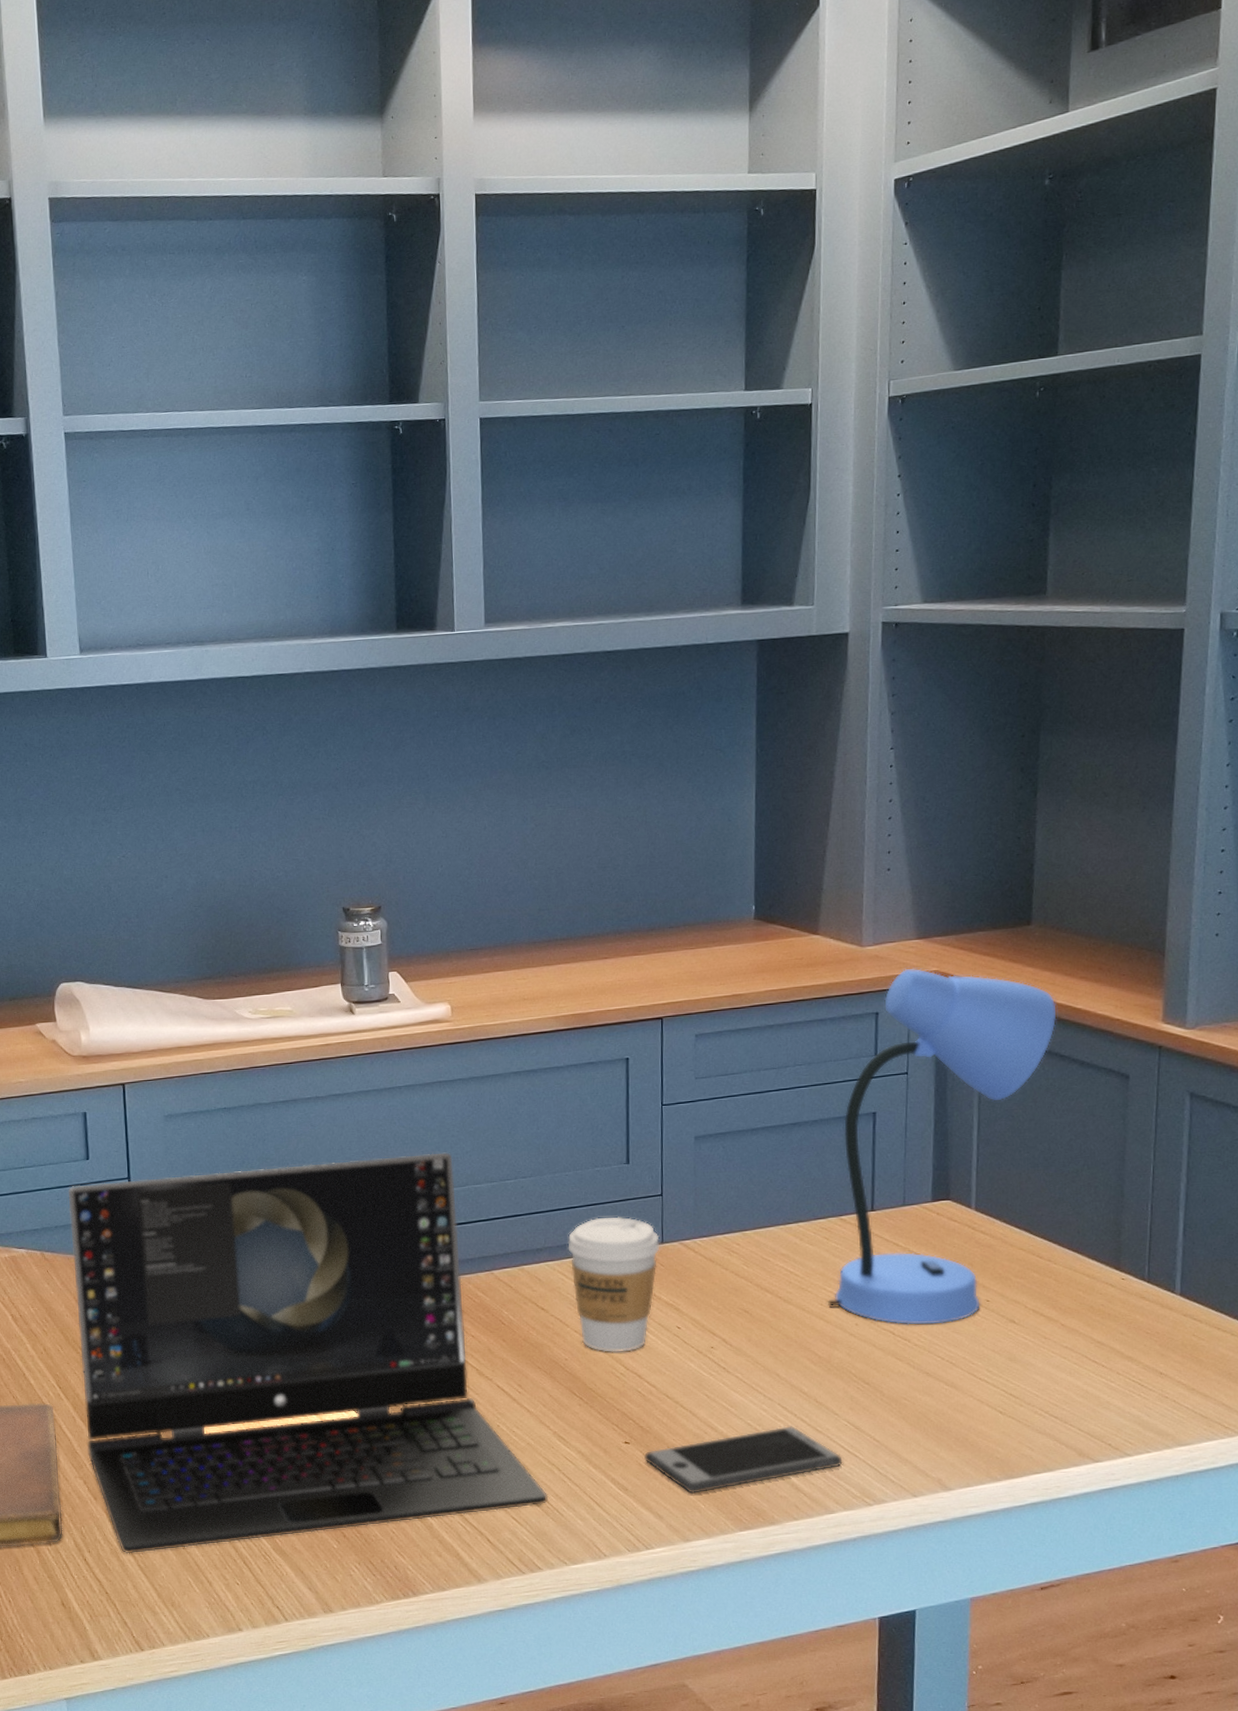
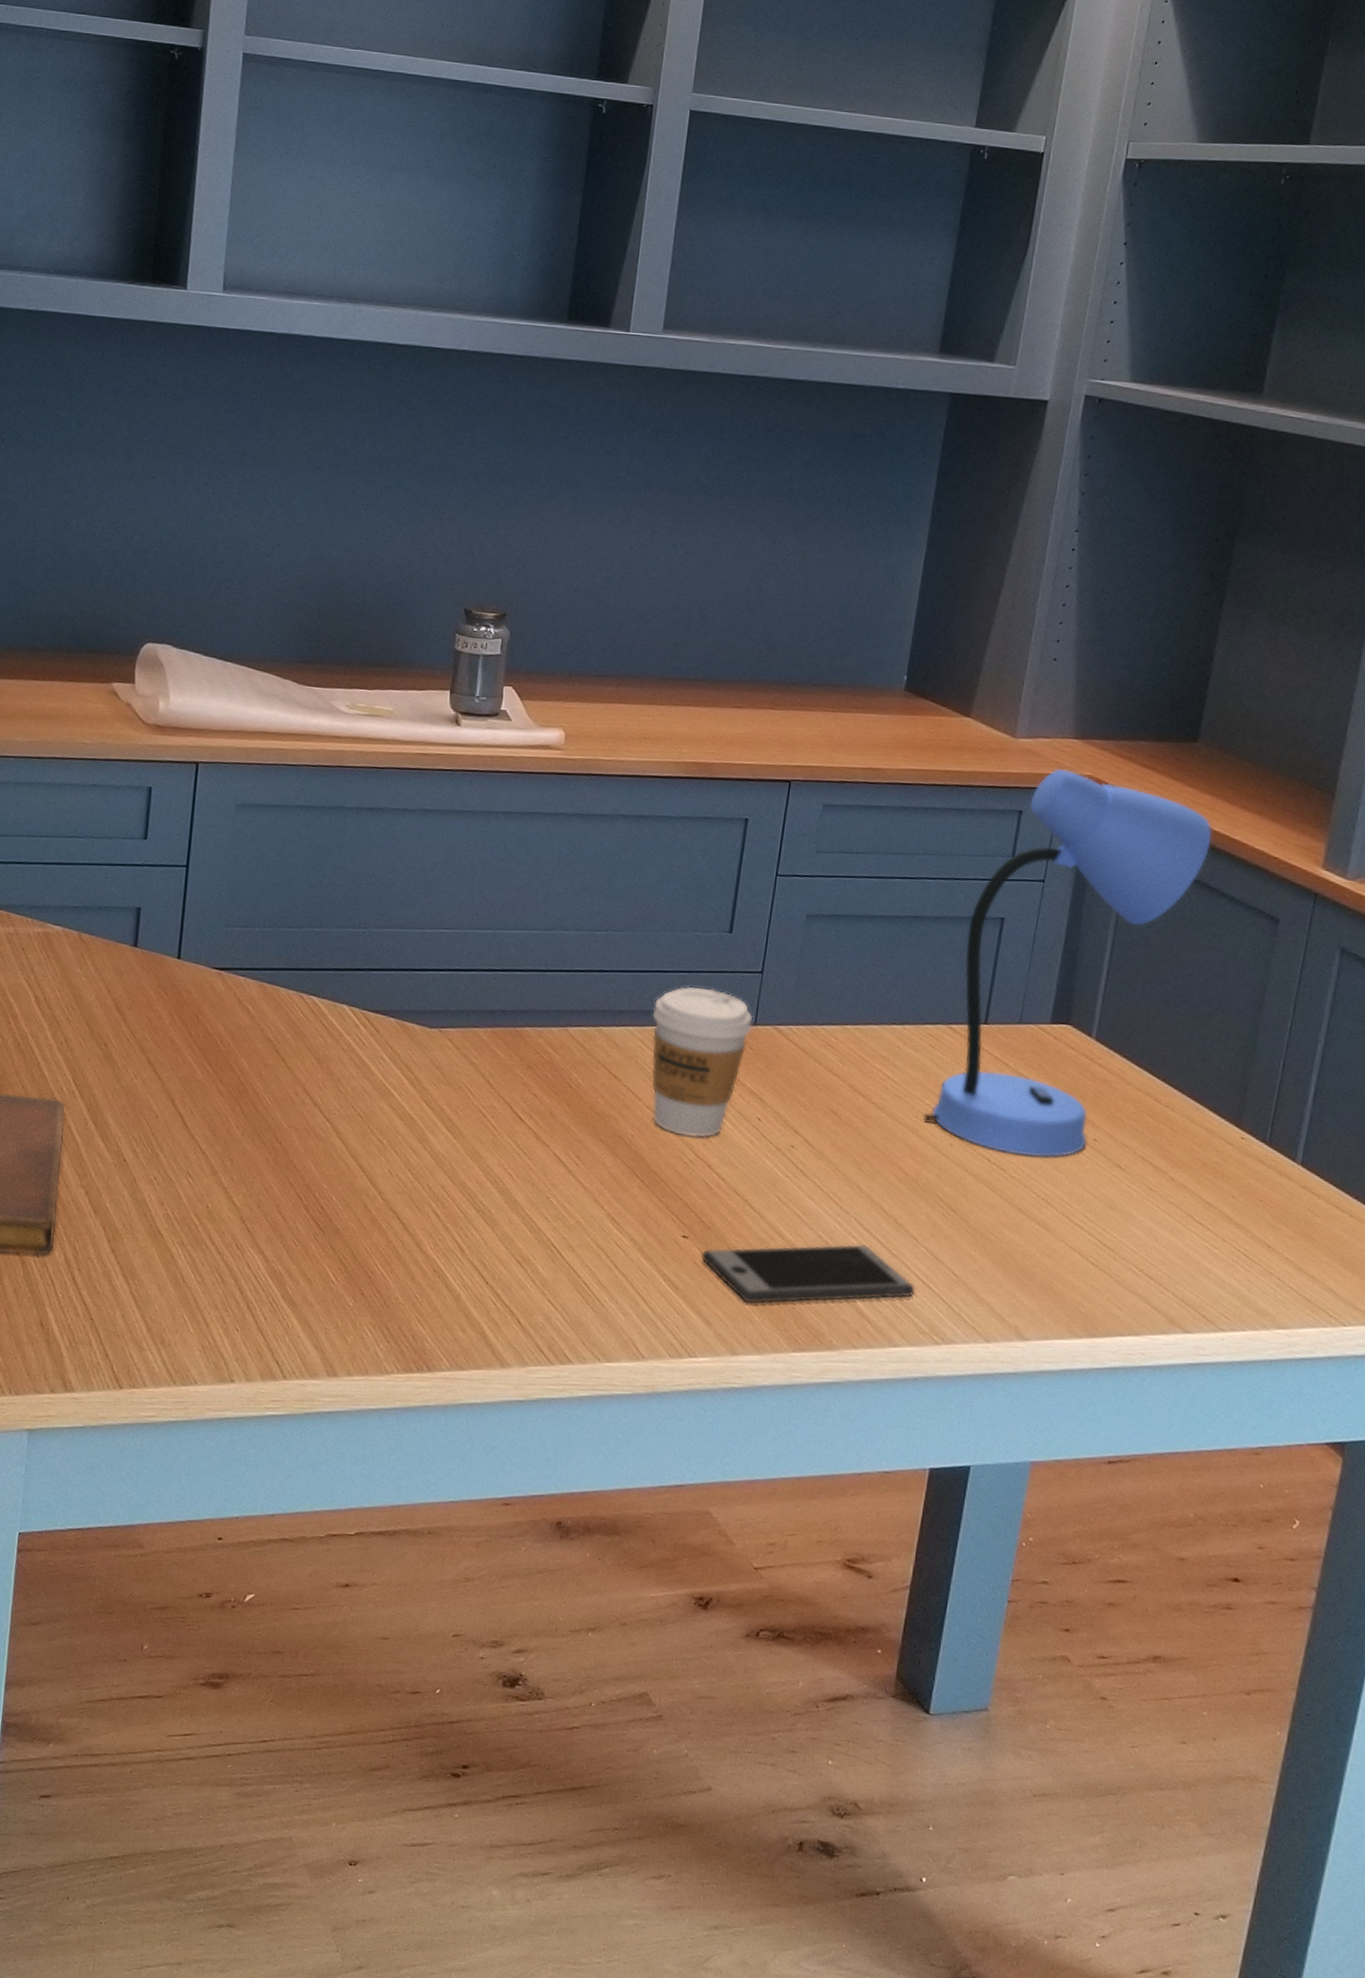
laptop: present [68,1152,549,1554] -> none [95,865,591,1292]

